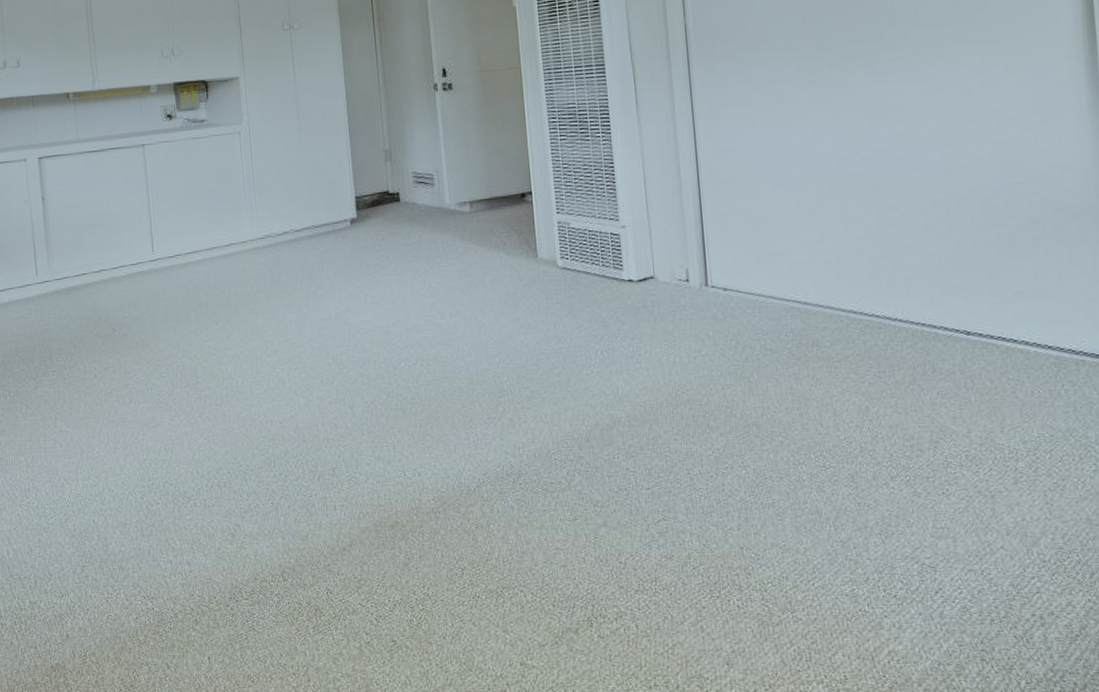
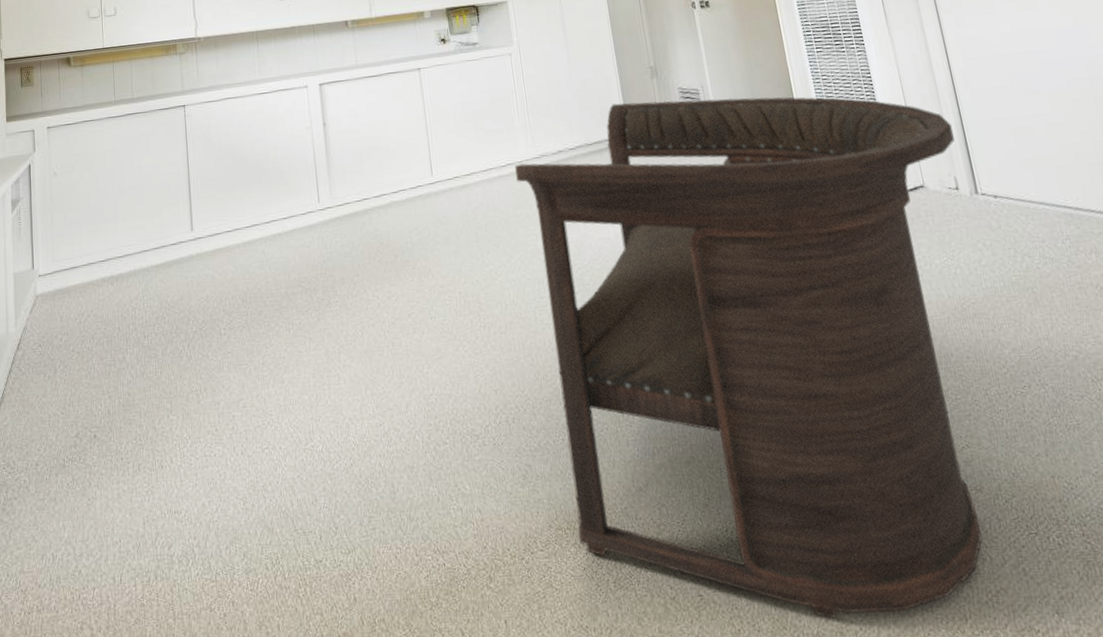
armchair: none [238,184,691,664] -> present [515,96,983,620]

